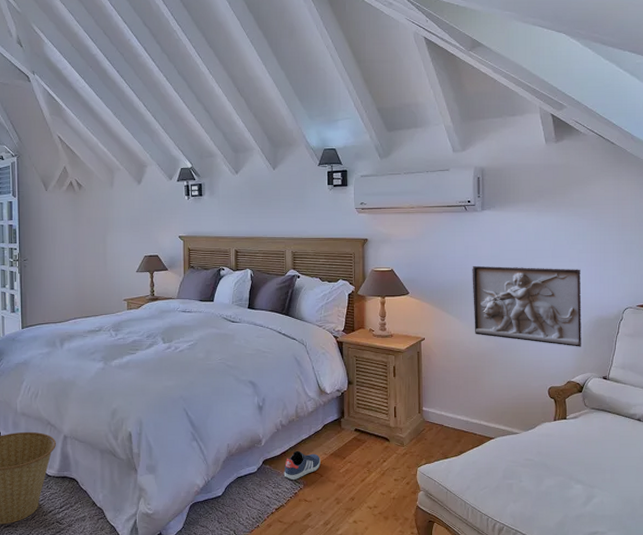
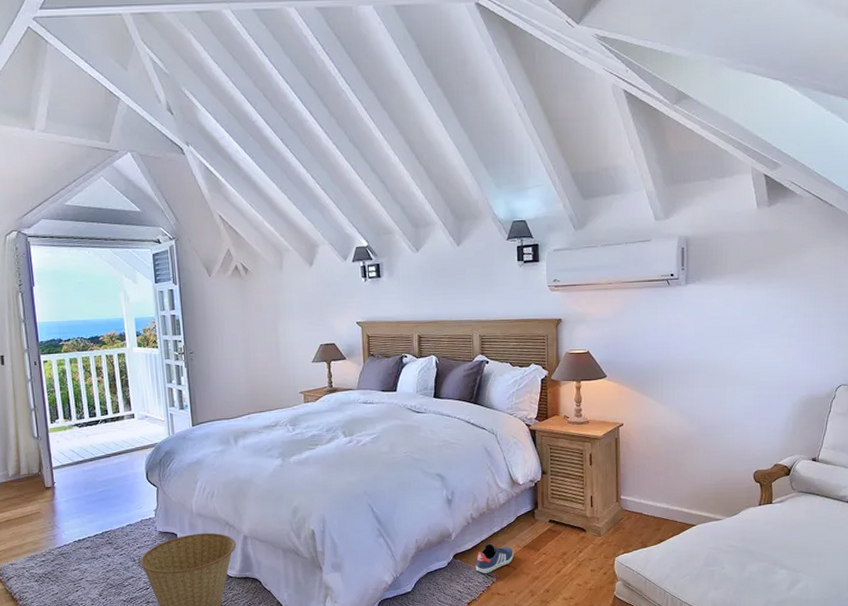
wall relief: present [472,265,582,347] -> none [674,344,792,428]

